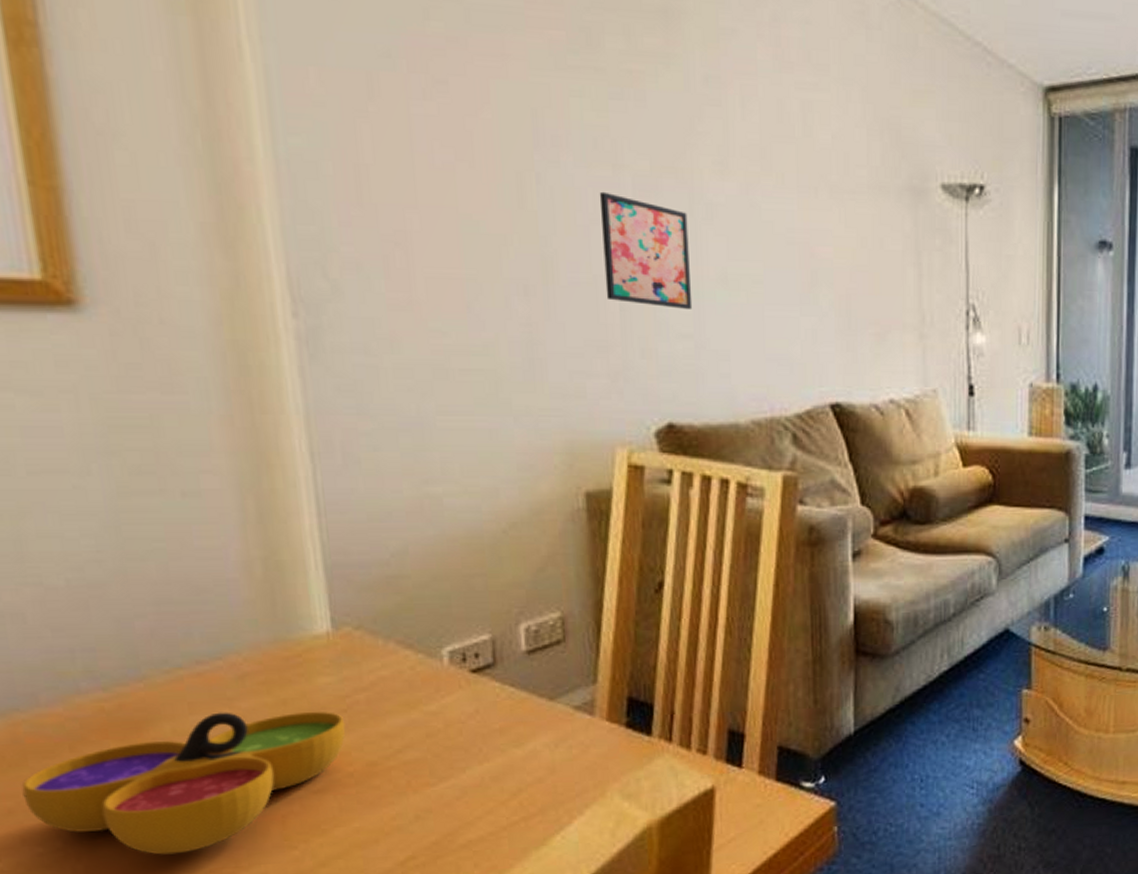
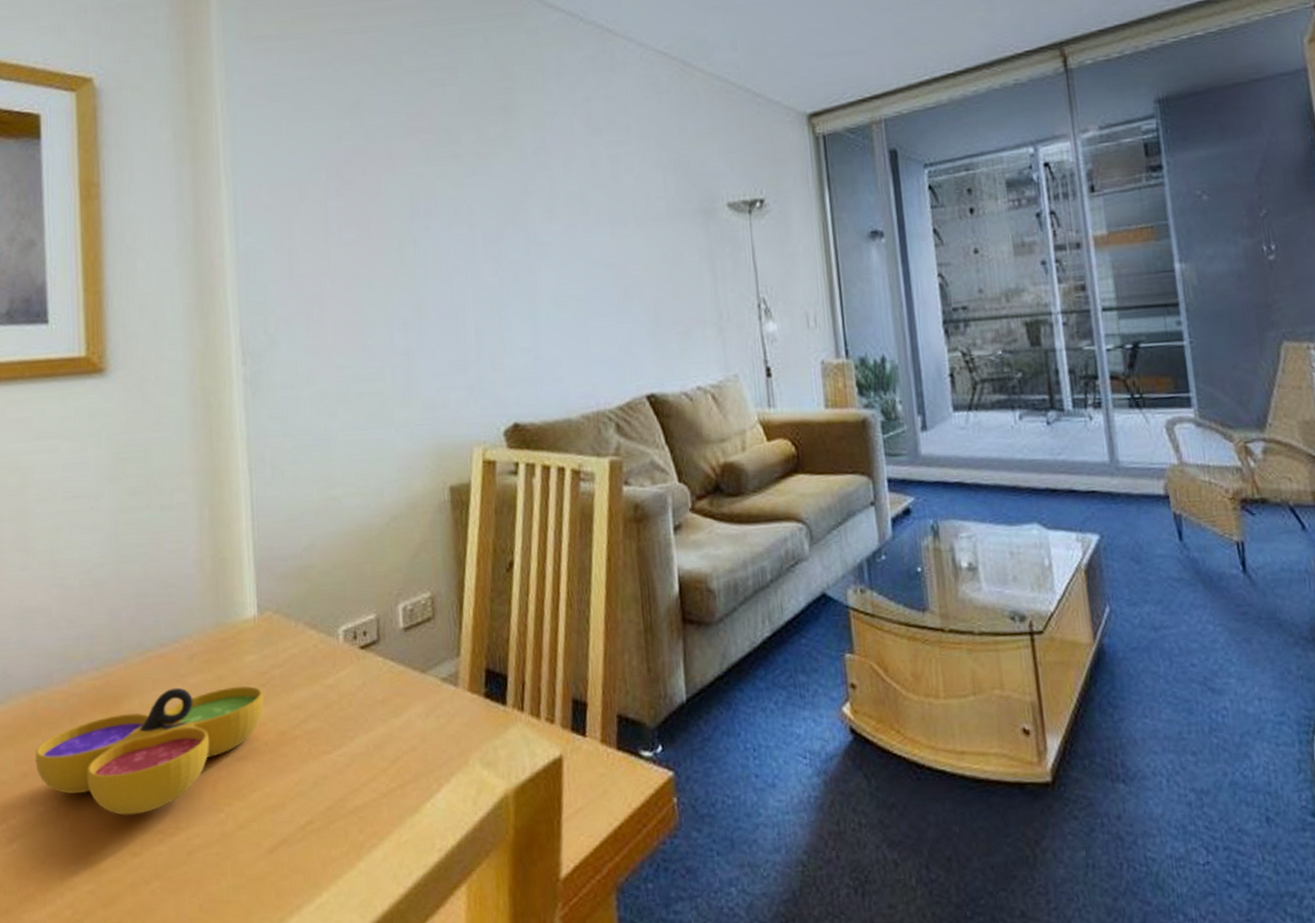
wall art: present [599,191,693,309] -> none [458,245,531,329]

